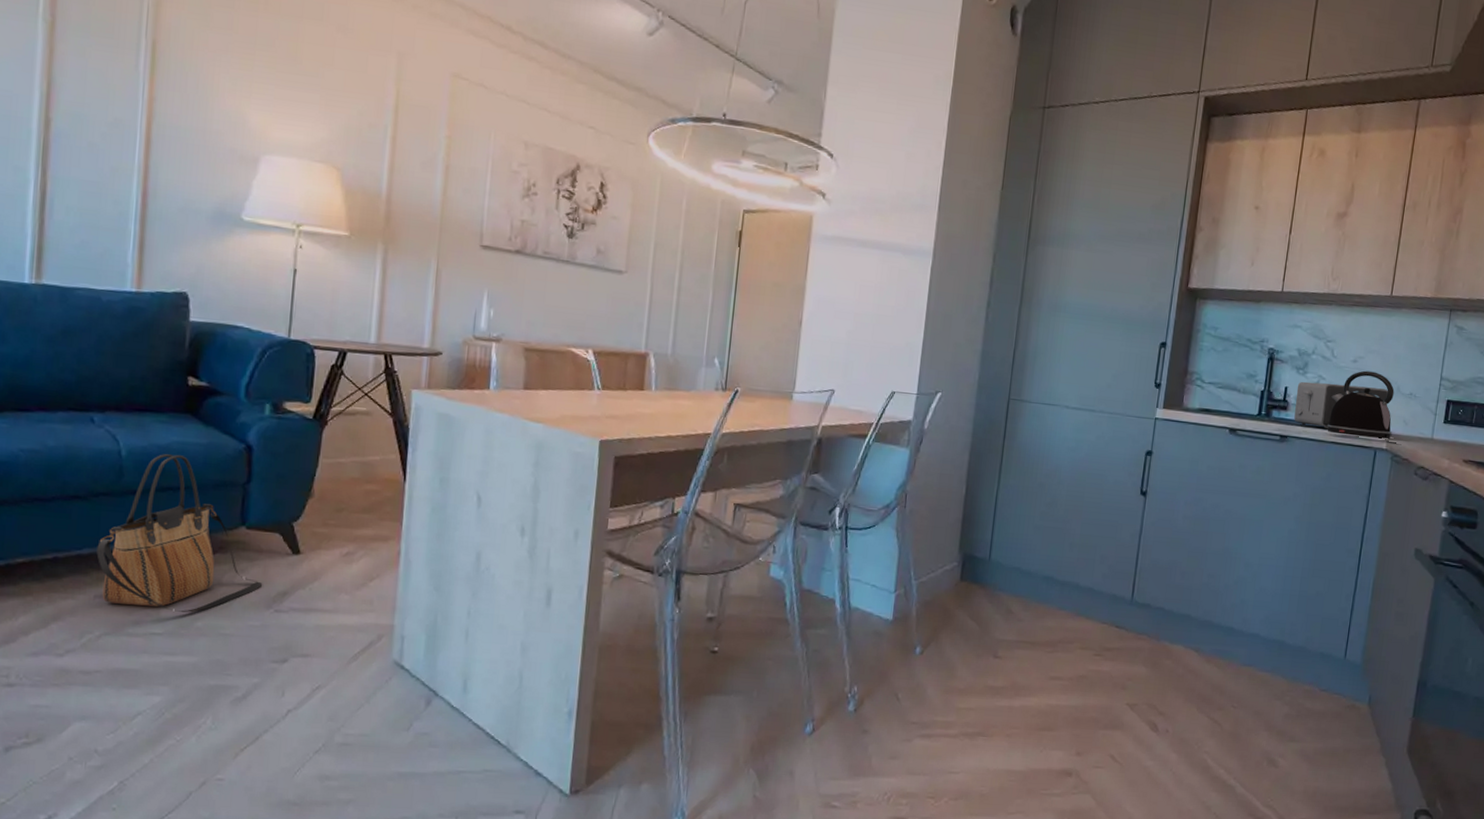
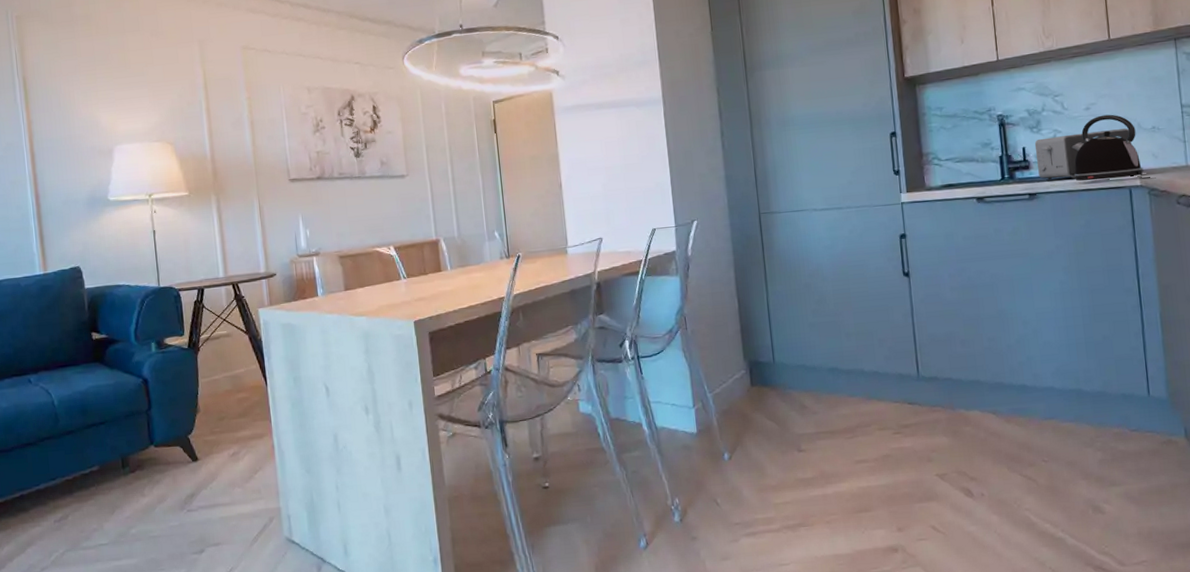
tote bag: present [96,454,263,613] -> none [49,396,175,525]

